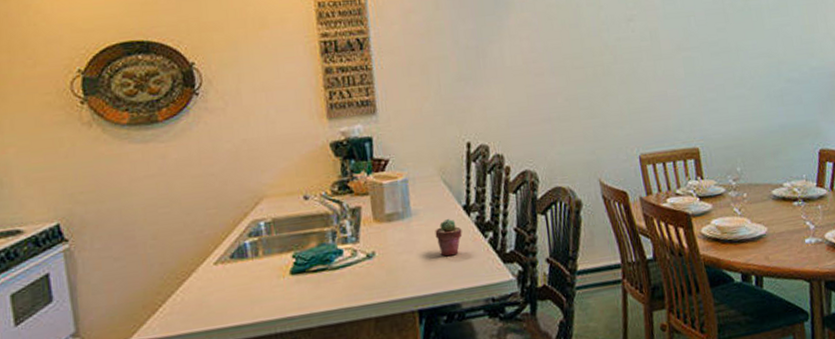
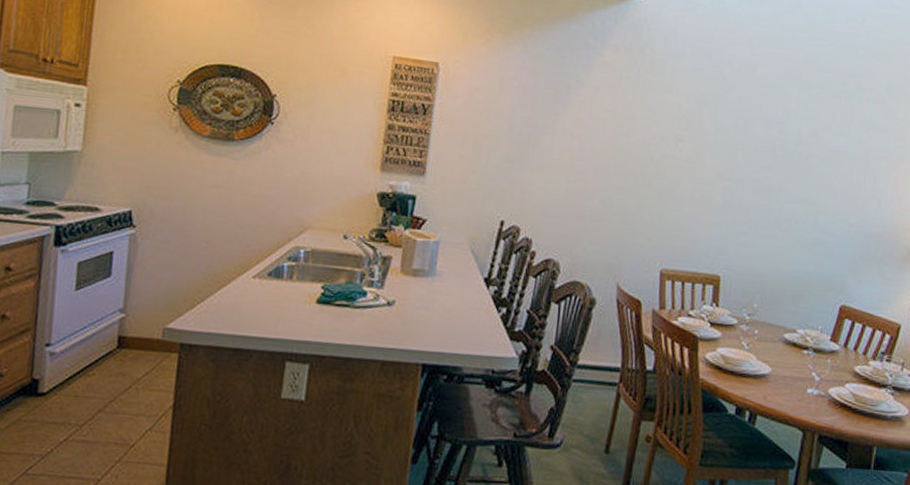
potted succulent: present [435,219,463,257] -> none [453,287,479,322]

